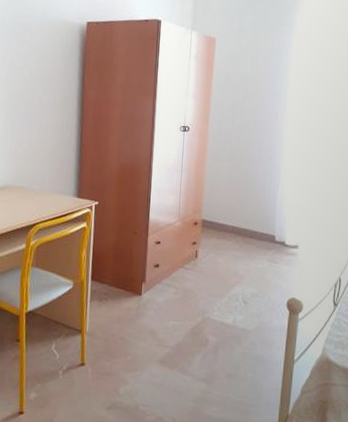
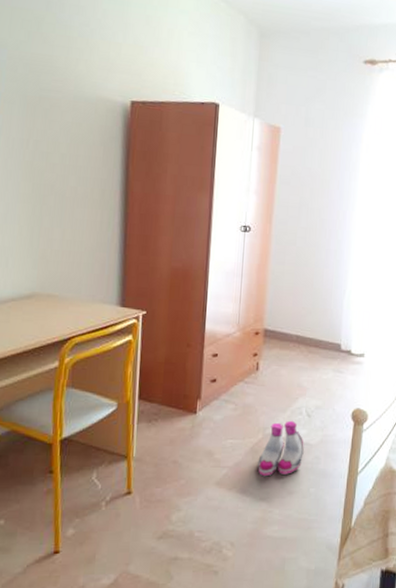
boots: none [197,306,241,359] -> present [258,420,304,477]

